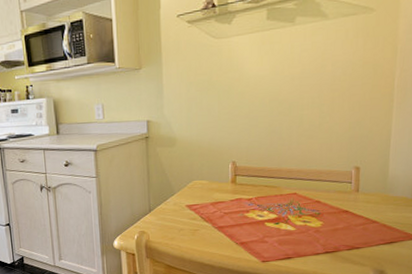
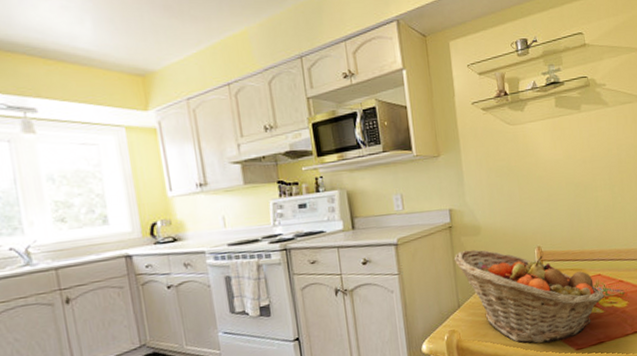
fruit basket: none [148,160,298,253] -> present [454,249,605,344]

